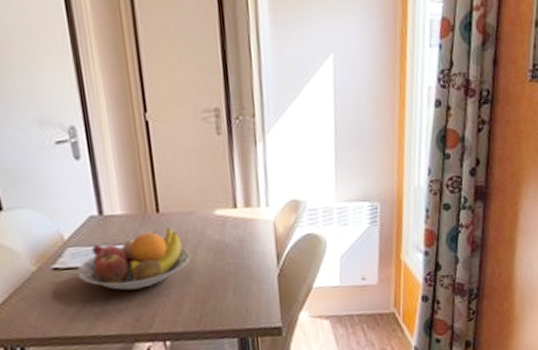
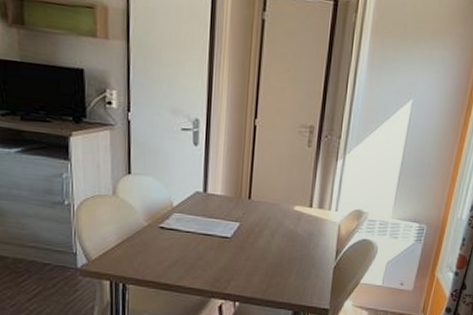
fruit bowl: present [76,227,191,291] -> none [177,212,269,257]

